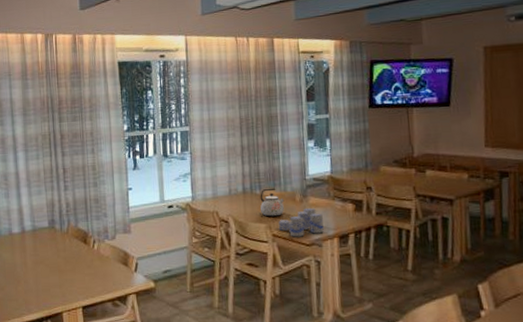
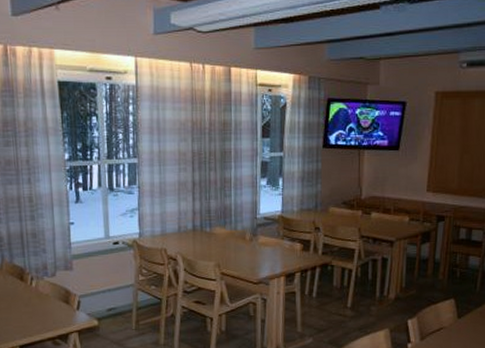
kettle: present [260,188,284,217] -> none [210,226,234,255]
candle: present [278,207,324,237] -> none [227,246,271,276]

